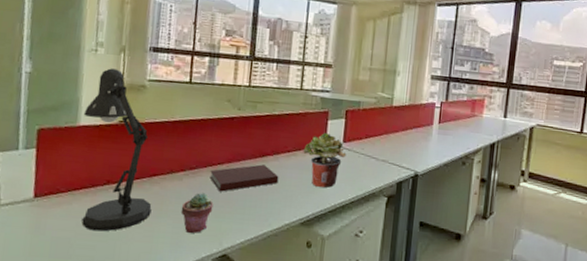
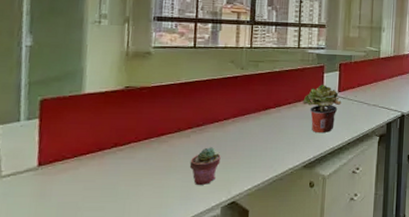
desk lamp: present [81,68,152,232] -> none [88,38,161,193]
notebook: present [209,164,279,192] -> none [216,117,282,145]

